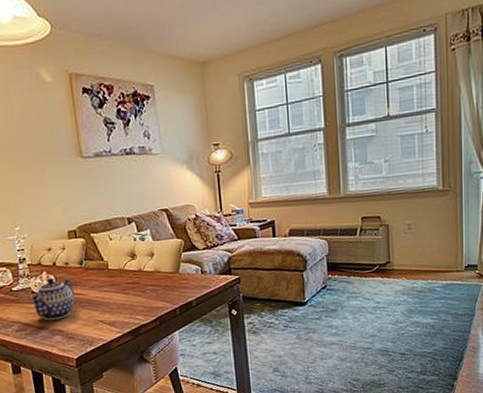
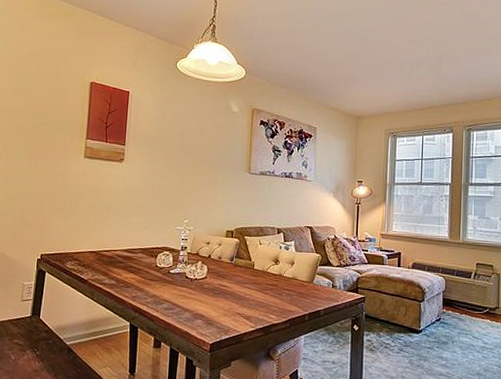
teapot: present [29,278,75,321] -> none [183,268,221,306]

